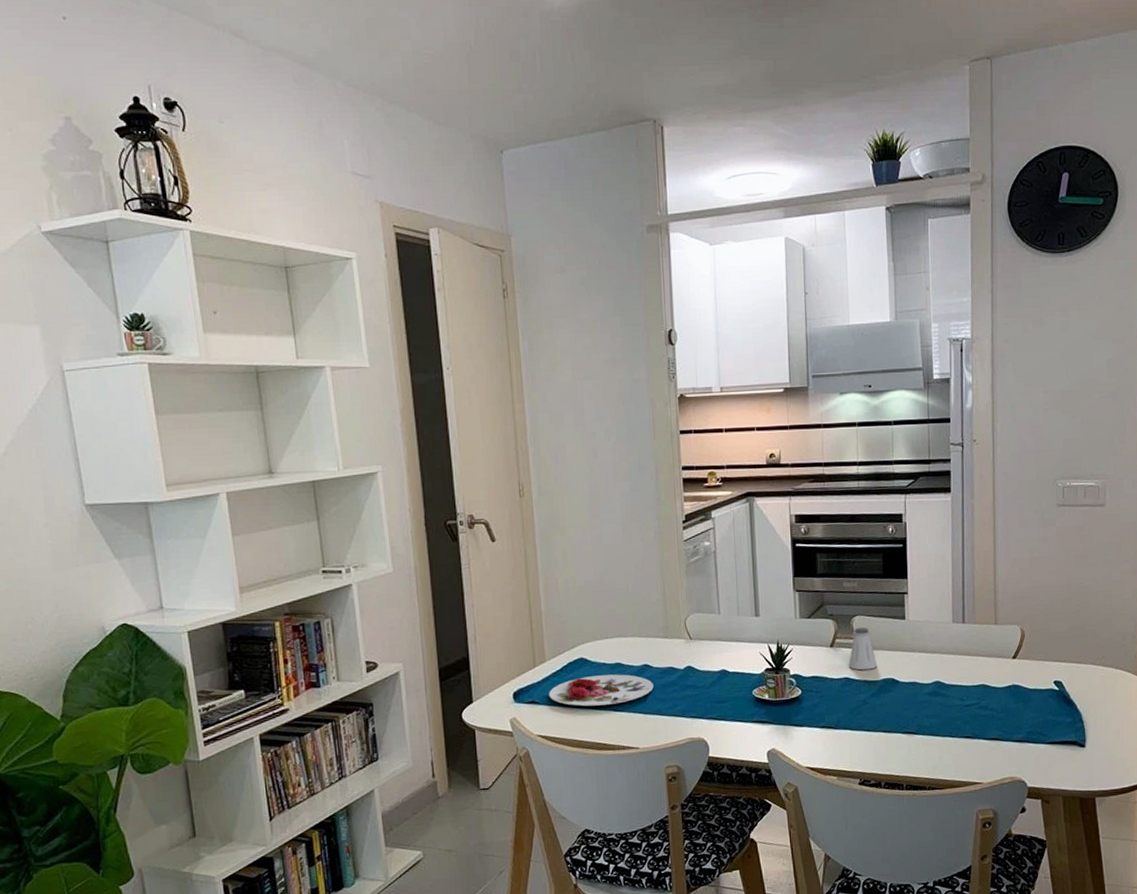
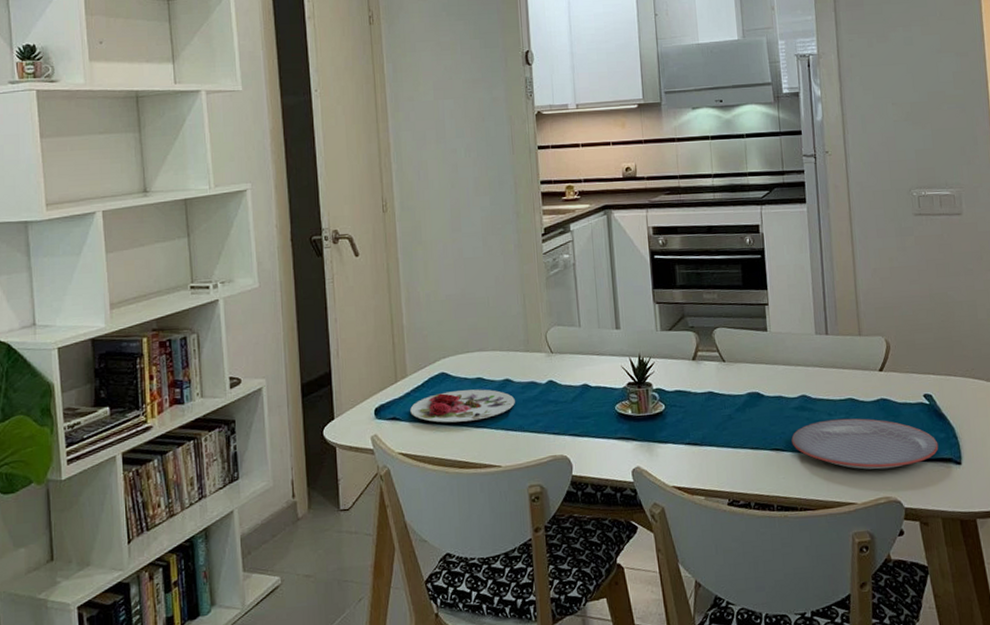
saltshaker: present [848,627,878,671] -> none [711,339,741,384]
plate: none [923,703,1065,752] -> present [791,418,939,470]

